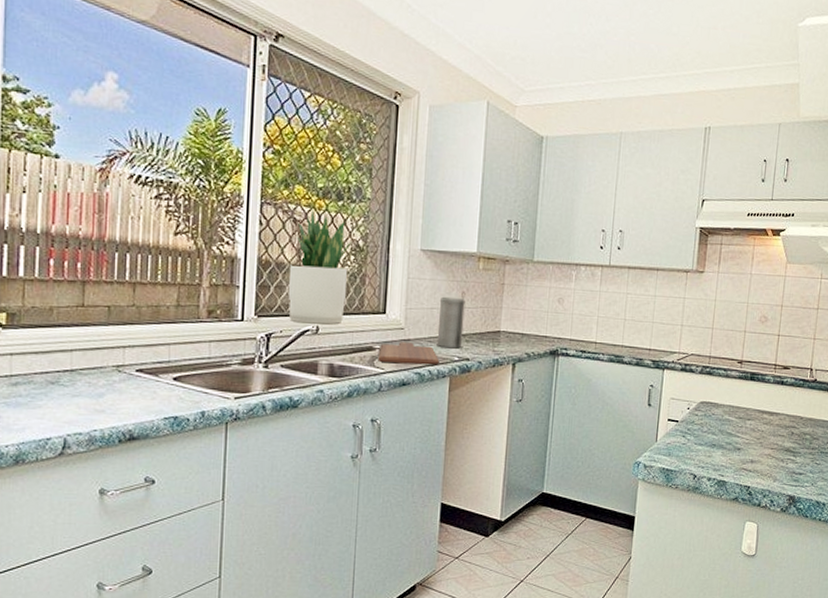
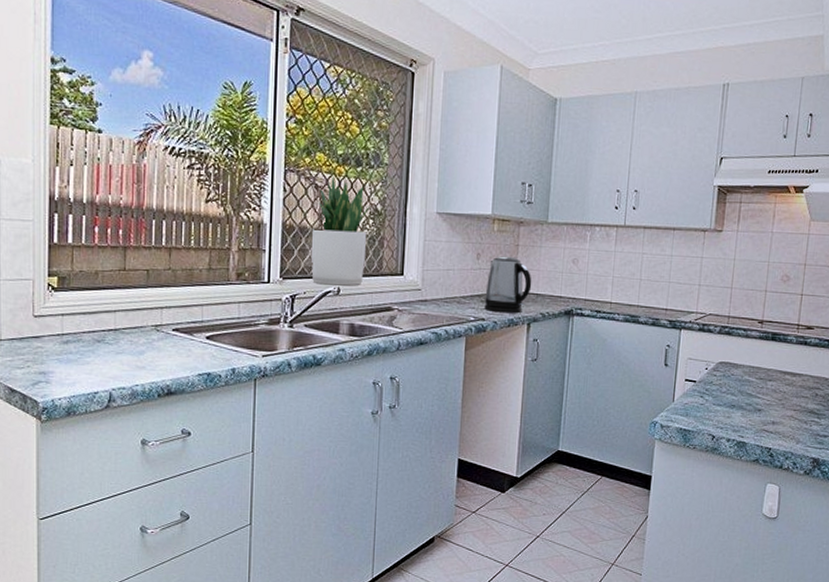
cutting board: present [377,342,440,365] -> none [396,302,456,325]
canister: present [436,296,465,349] -> none [453,258,480,309]
kettle: none [469,295,518,354] -> present [484,256,532,314]

